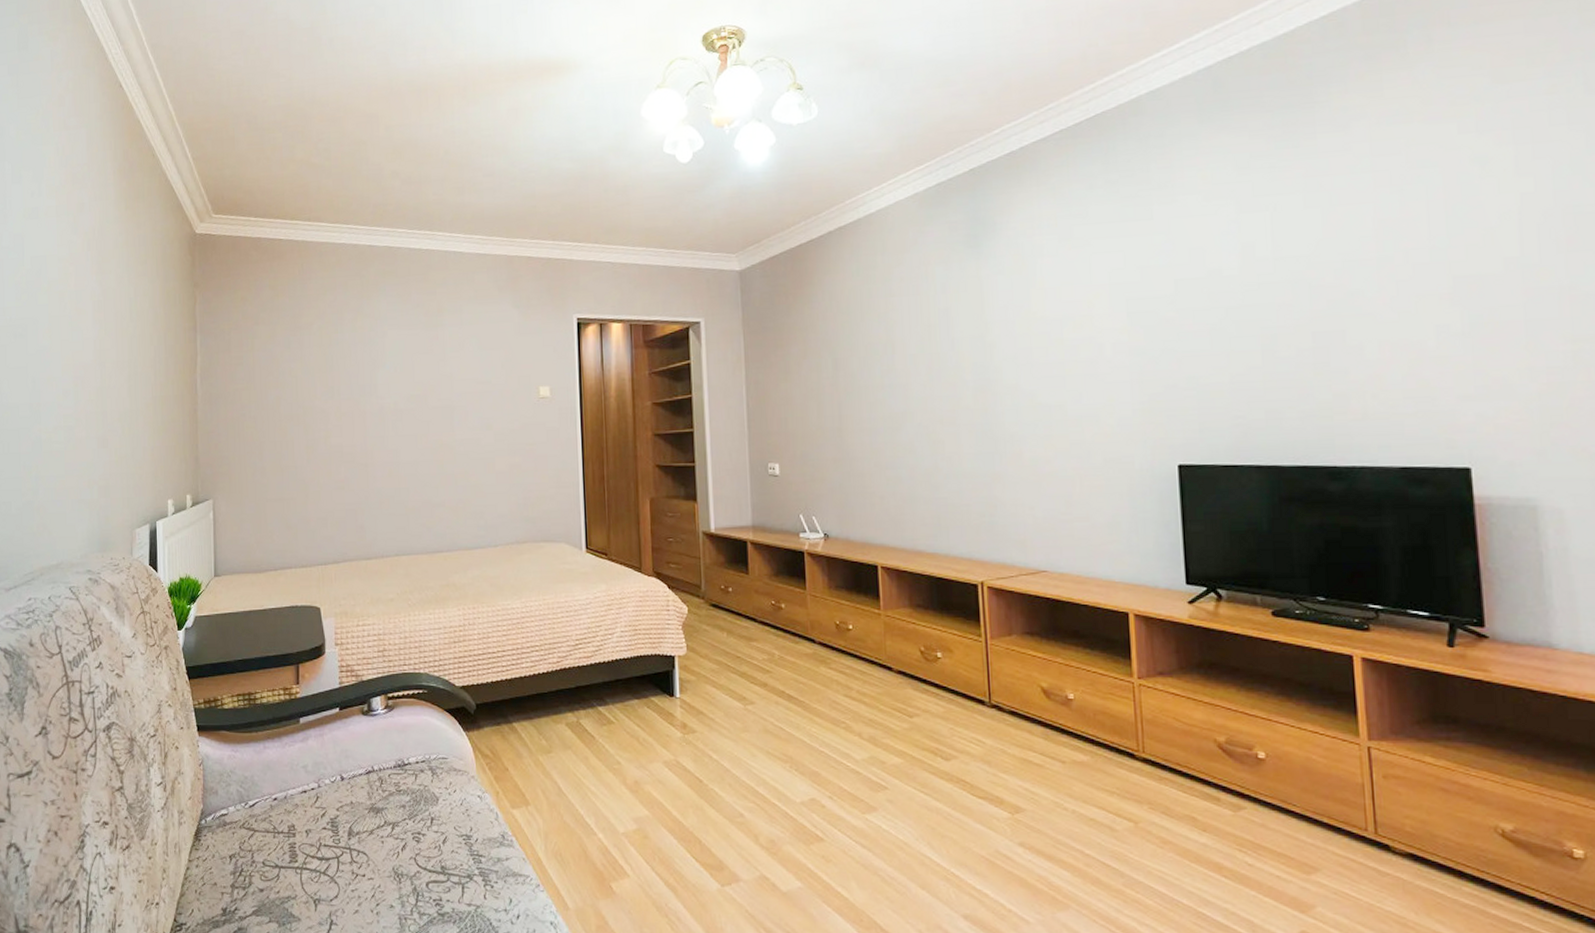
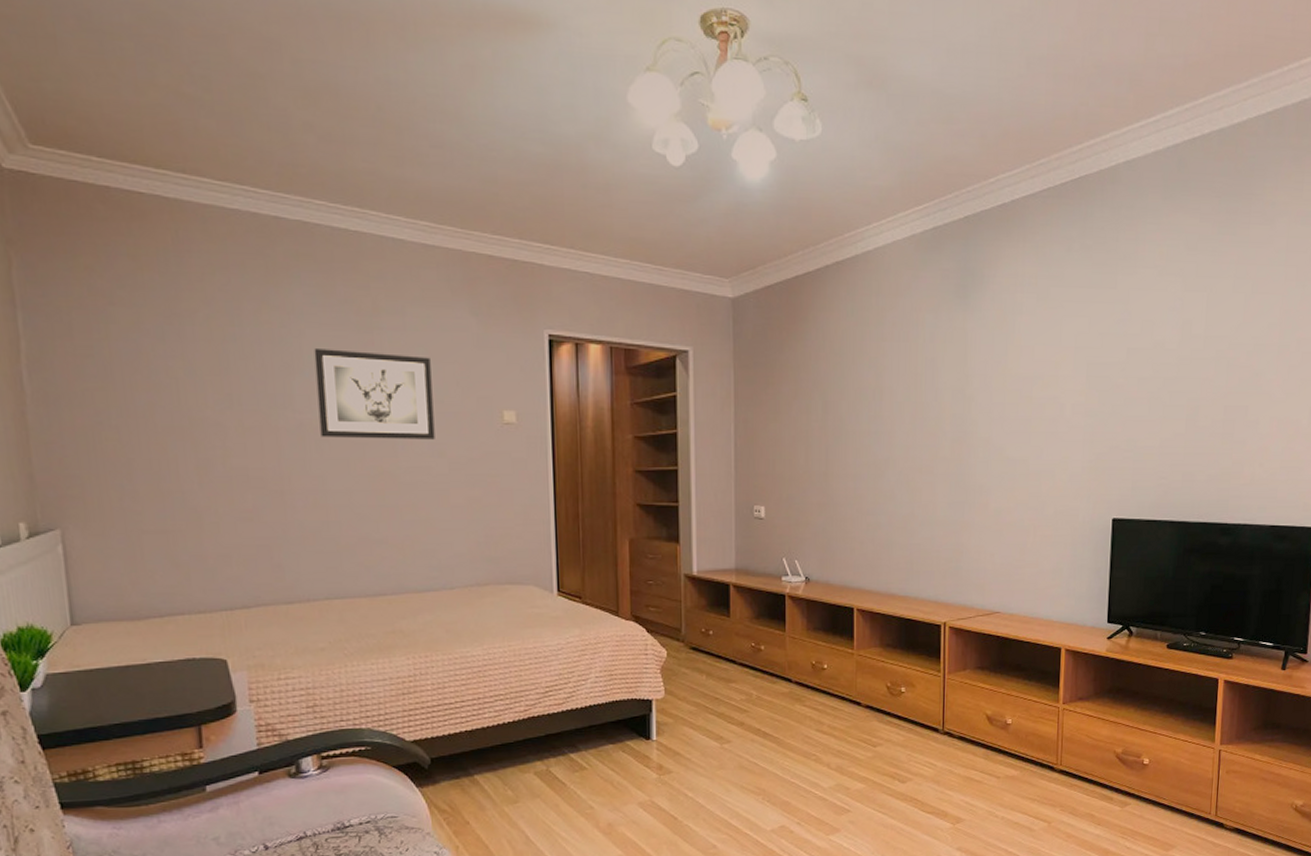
wall art: none [393,345,484,418] -> present [314,349,435,440]

